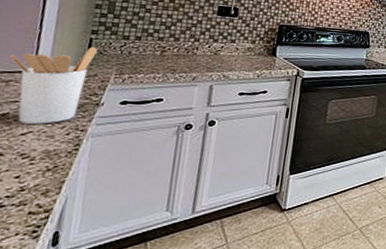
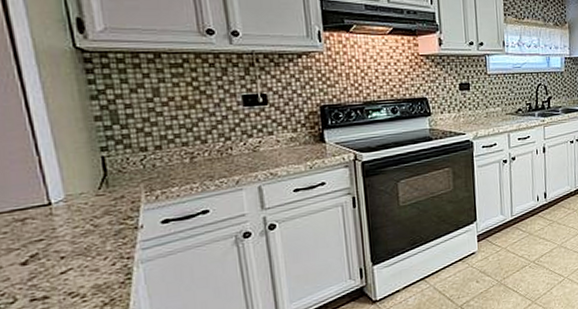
utensil holder: present [10,46,98,124] -> none [14,165,116,262]

